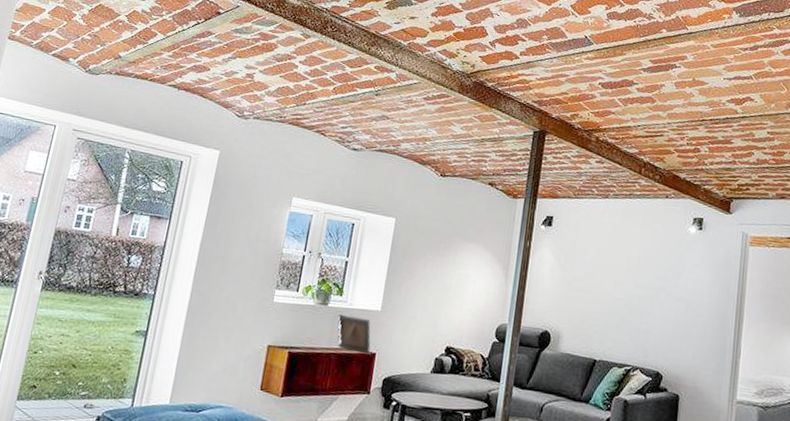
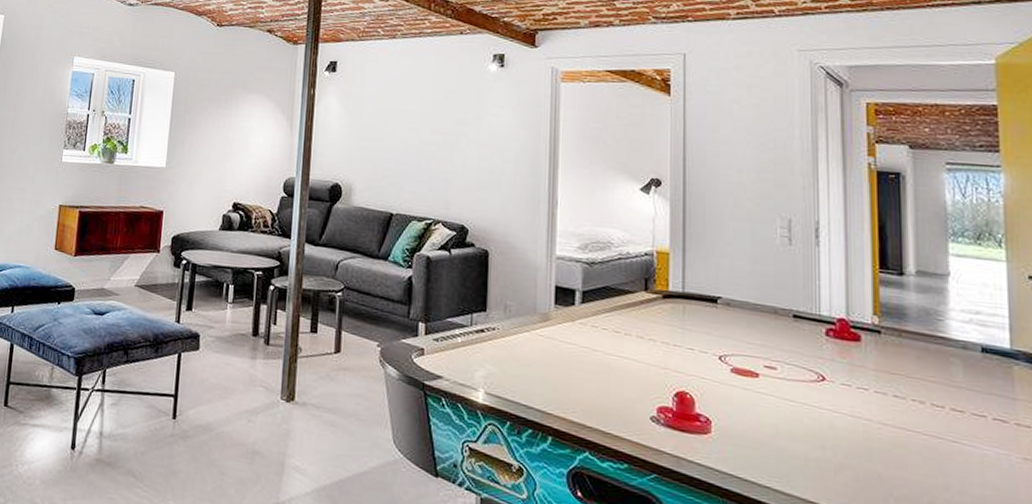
picture frame: present [338,315,371,354] -> none [124,173,158,212]

